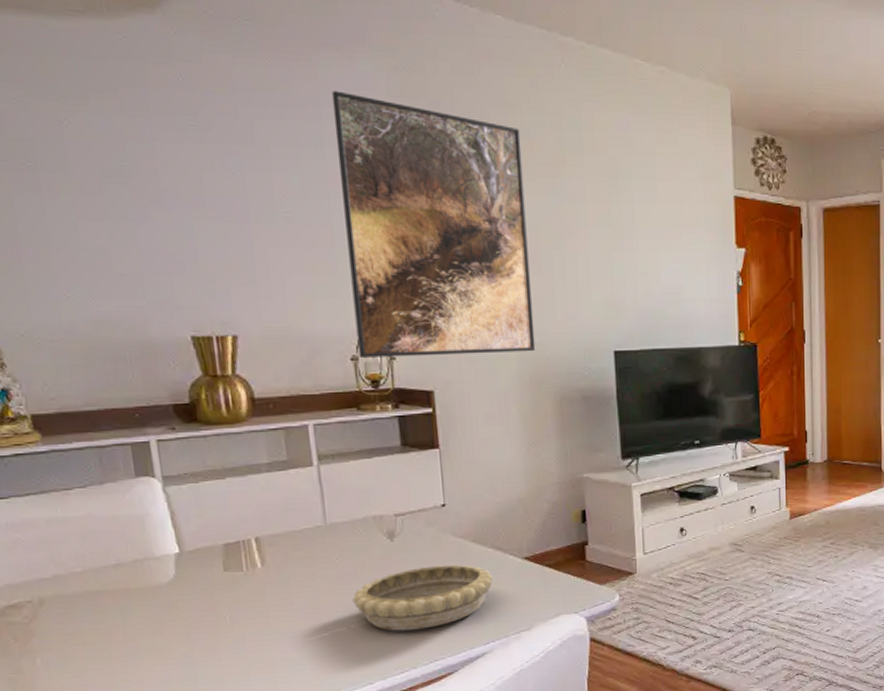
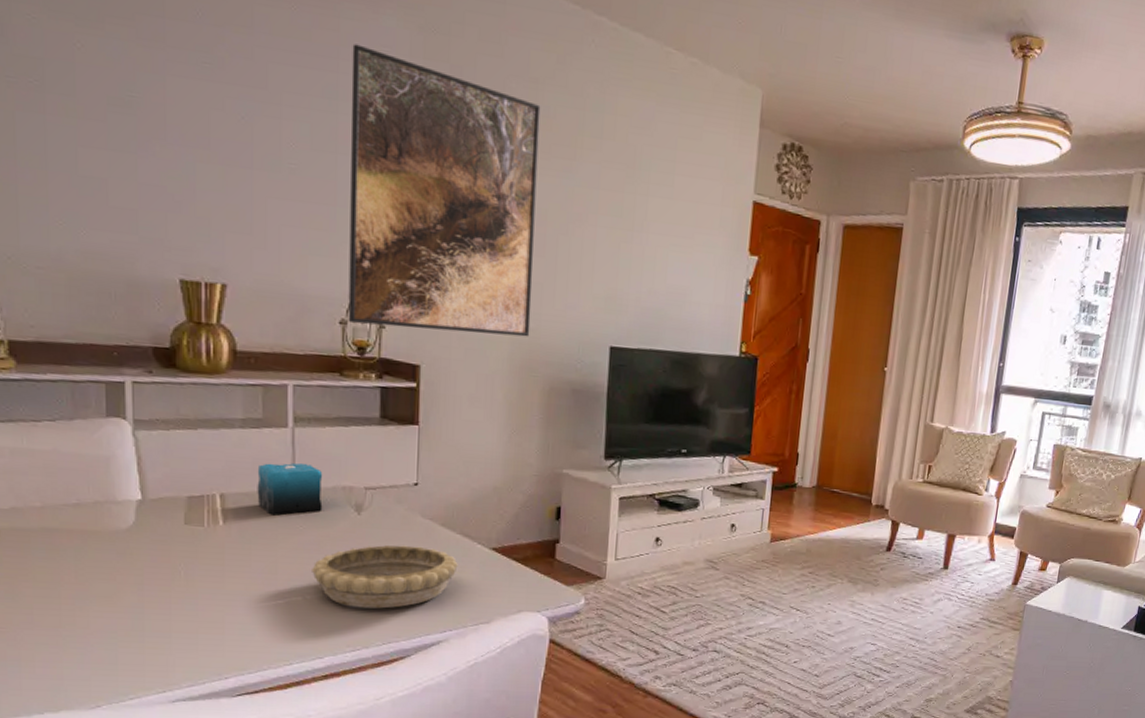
candle: none [288,487,356,552] -> present [257,449,323,516]

